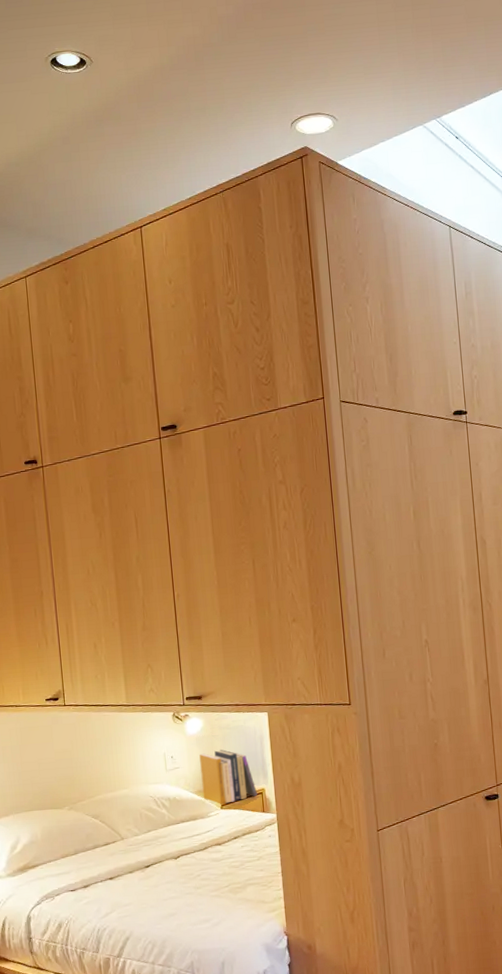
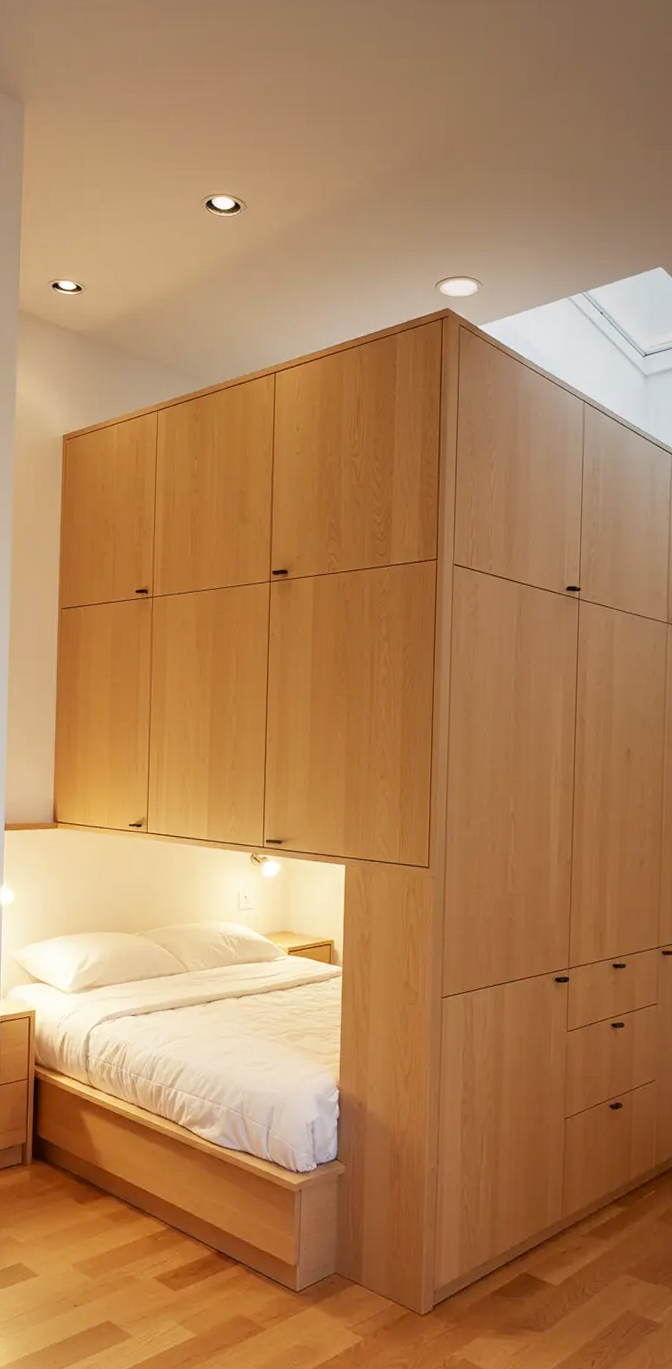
books: present [199,750,257,804] -> none [272,896,326,951]

